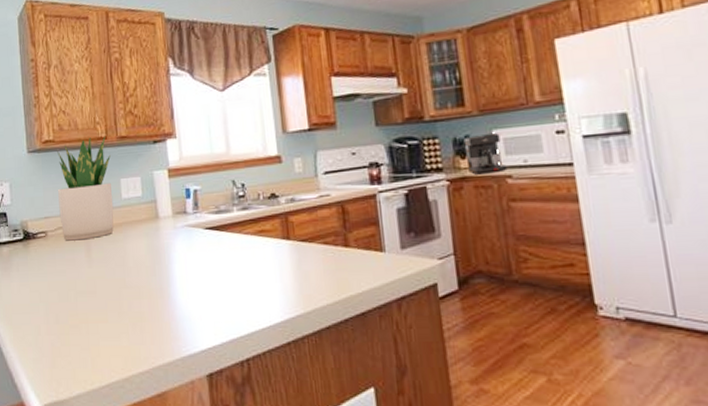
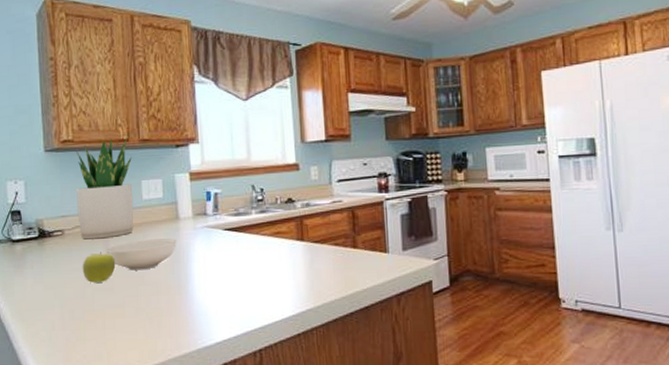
fruit: none [65,254,98,287] -> present [82,252,116,284]
bowl: none [87,238,158,273] -> present [105,237,177,271]
coffee maker: present [463,132,507,175] -> none [461,150,496,187]

